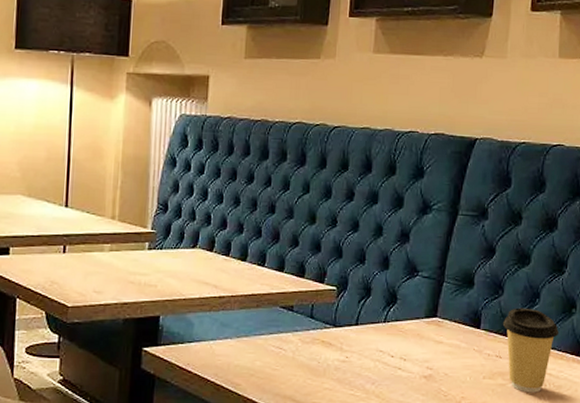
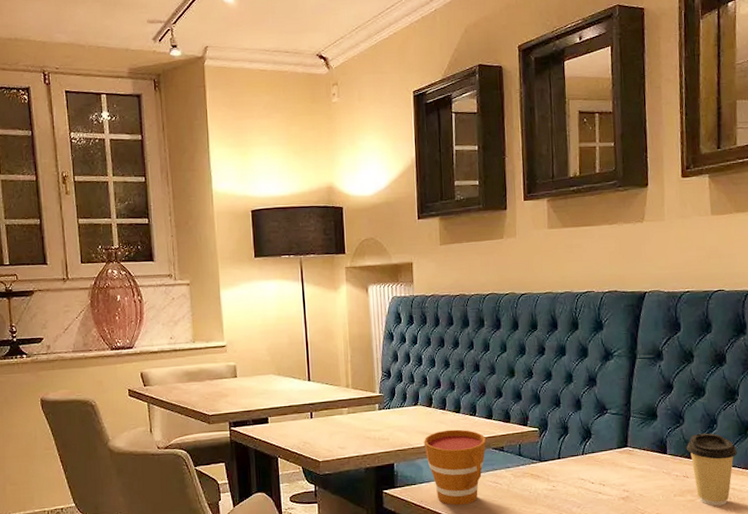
cup: none [198,280,274,372] -> present [424,429,487,506]

